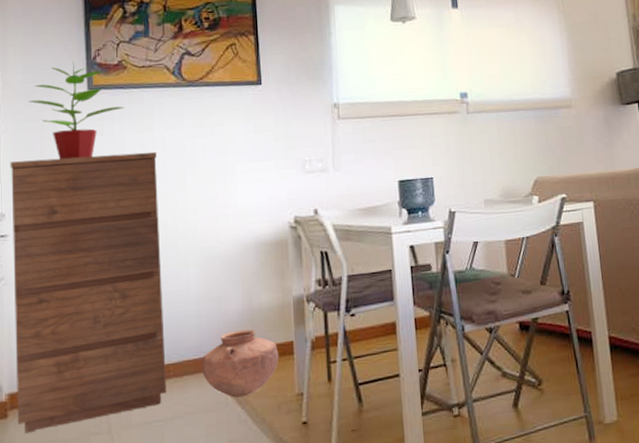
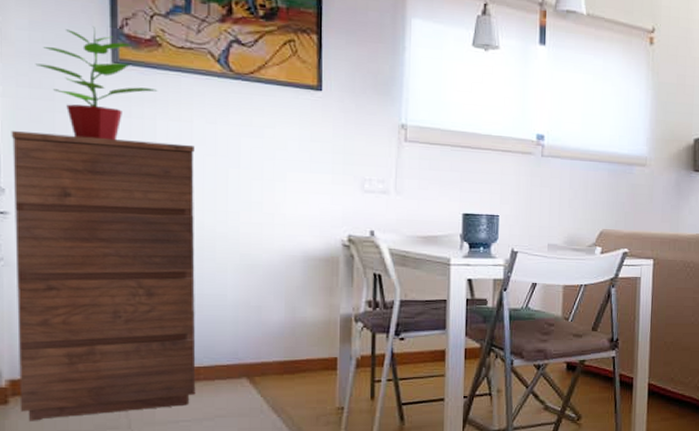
vase: present [202,329,279,398] -> none [237,341,321,406]

